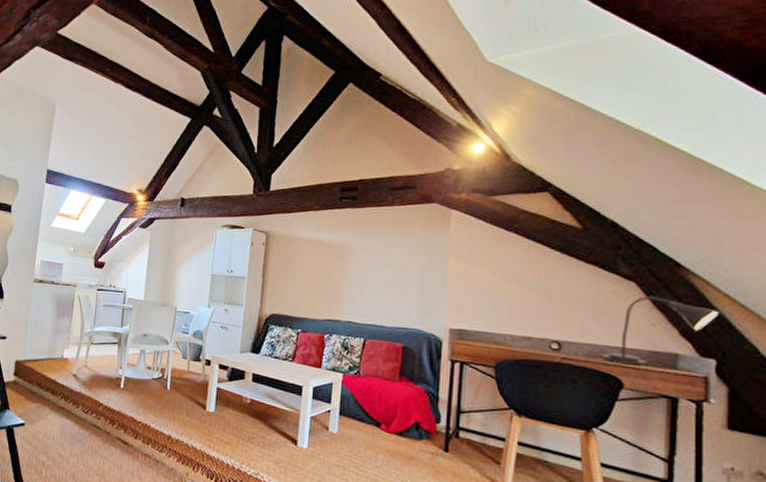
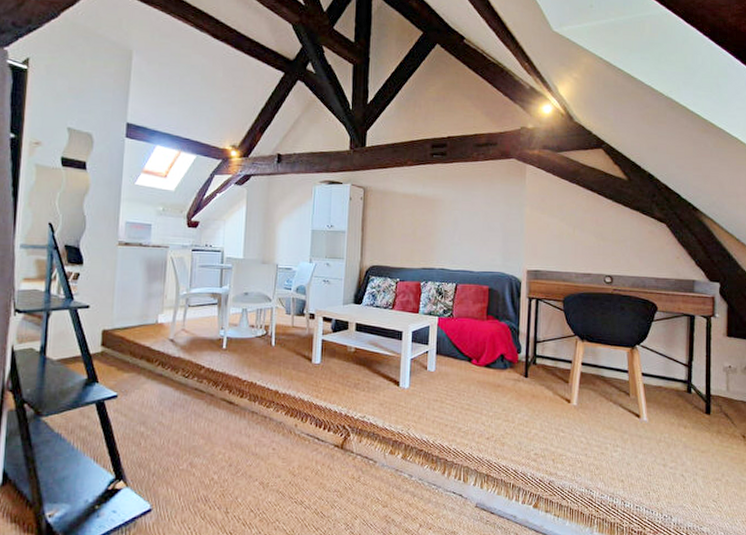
desk lamp: present [598,296,720,366] -> none [640,235,722,292]

